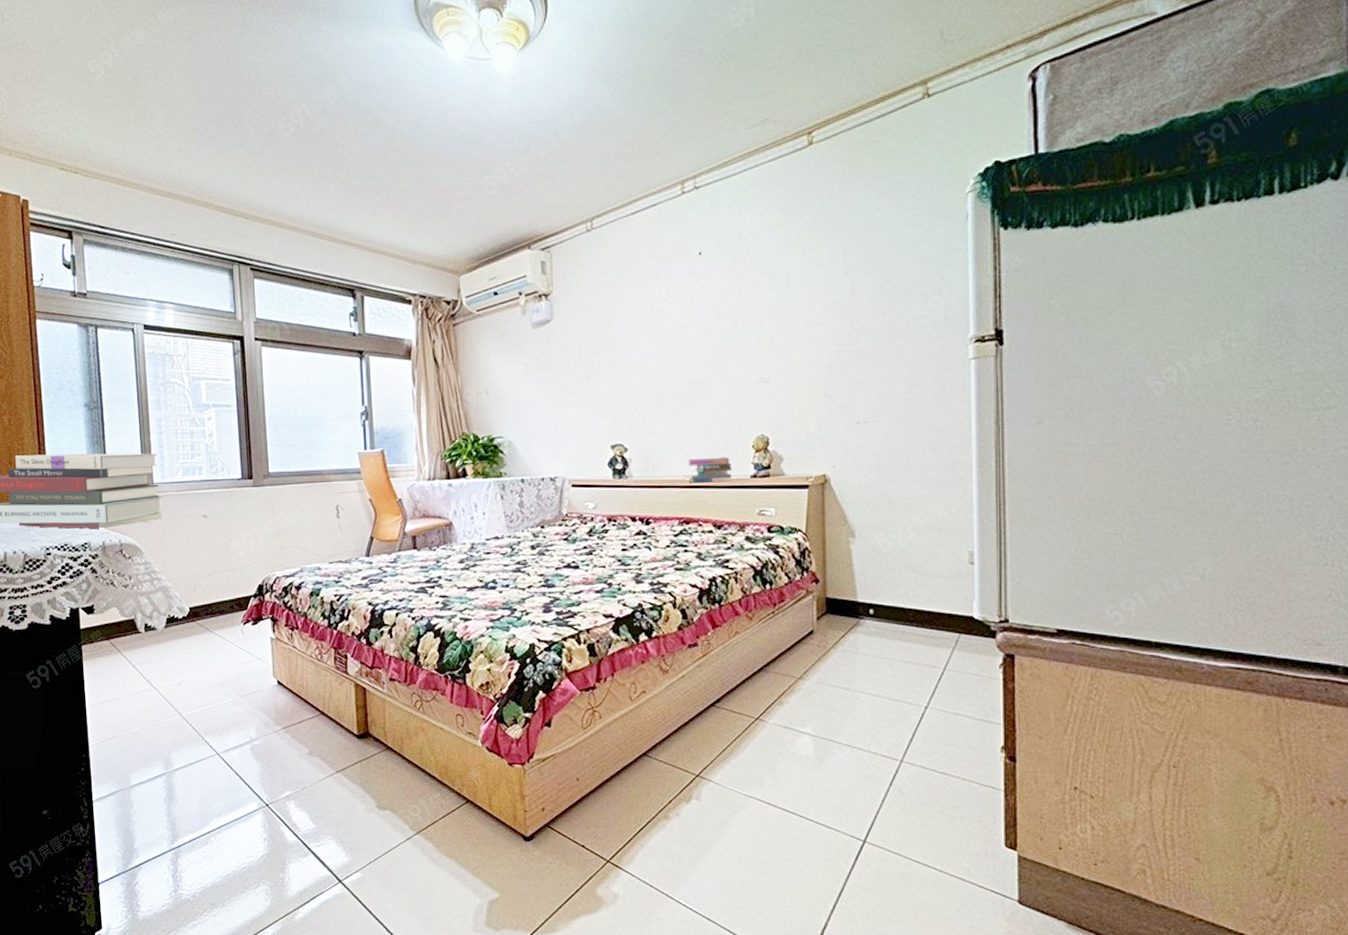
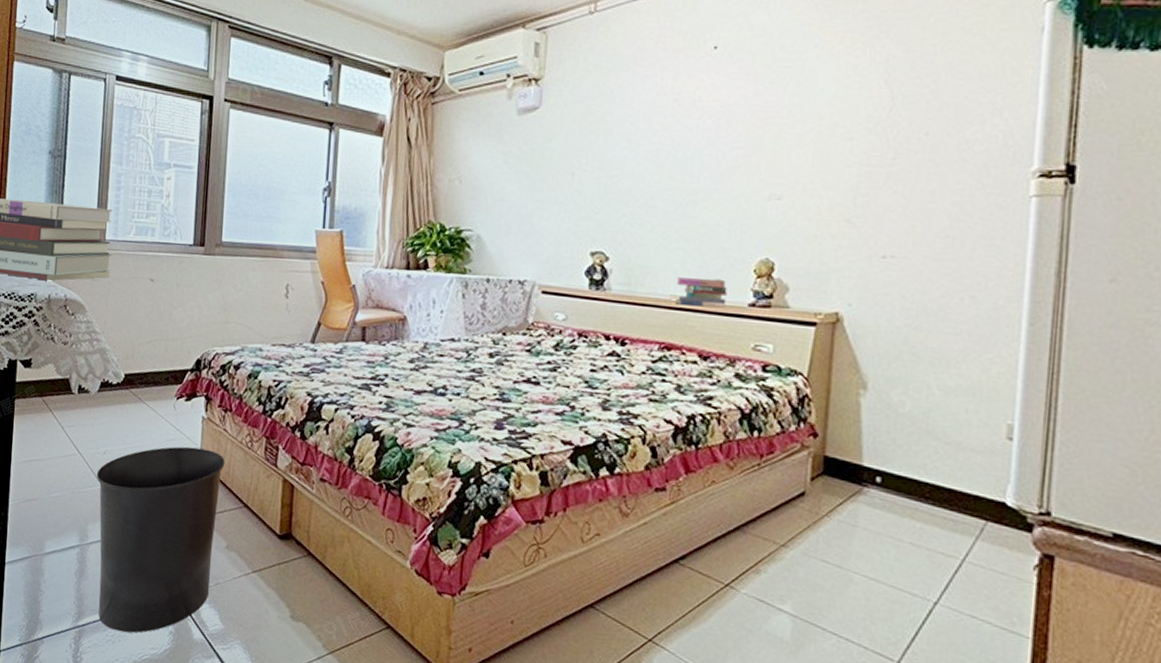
waste bin: none [173,667,298,847] -> present [96,446,226,633]

